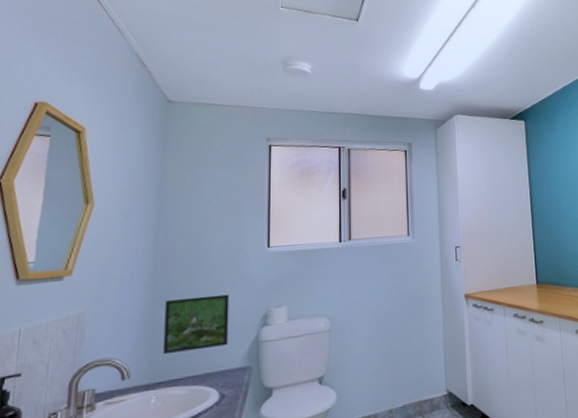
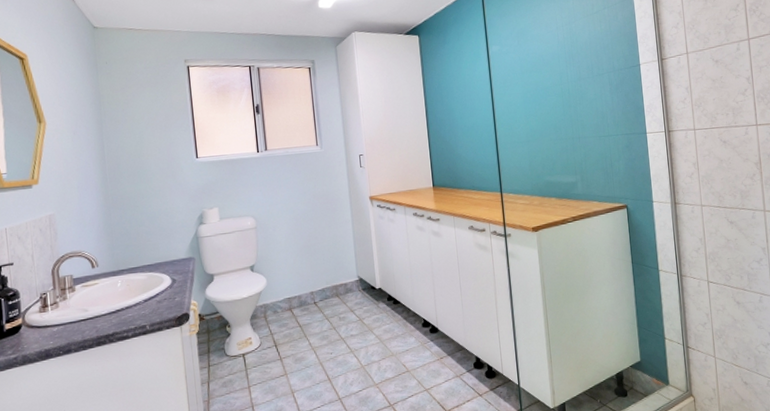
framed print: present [163,294,230,355] -> none [117,198,173,248]

